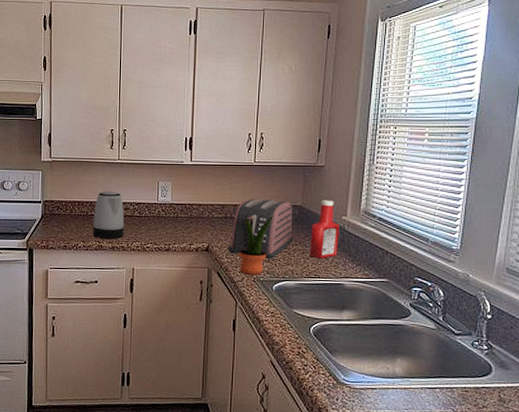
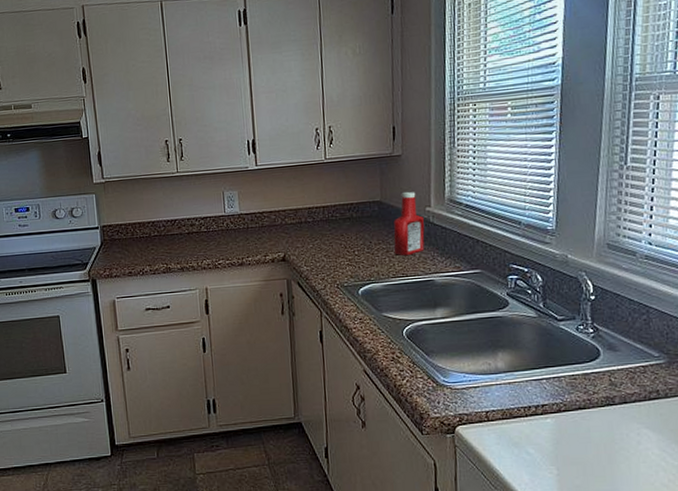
kettle: present [92,191,125,240] -> none [157,207,193,261]
toaster: present [227,198,294,261] -> none [305,198,376,264]
potted plant: present [239,214,273,275] -> none [318,213,352,282]

